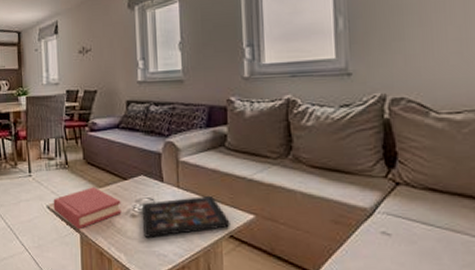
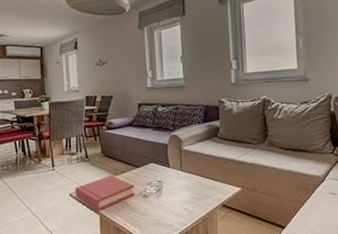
decorative tray: present [143,195,230,238] -> none [153,175,223,213]

